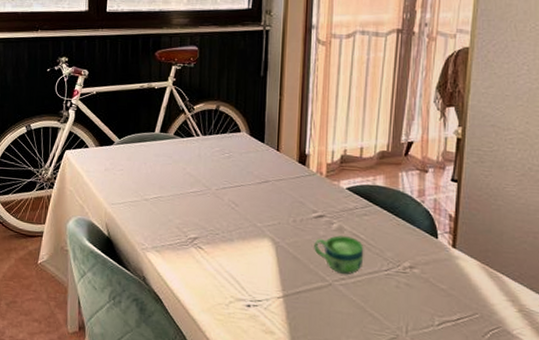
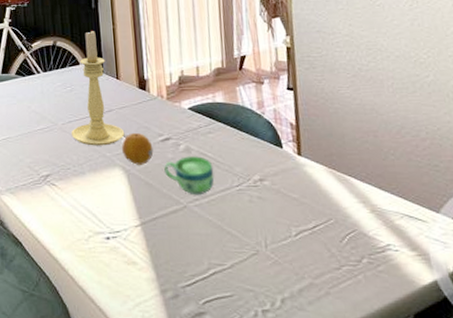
candle holder: none [223,98,279,216] -> present [71,30,125,146]
fruit: none [274,205,306,239] -> present [122,132,154,165]

